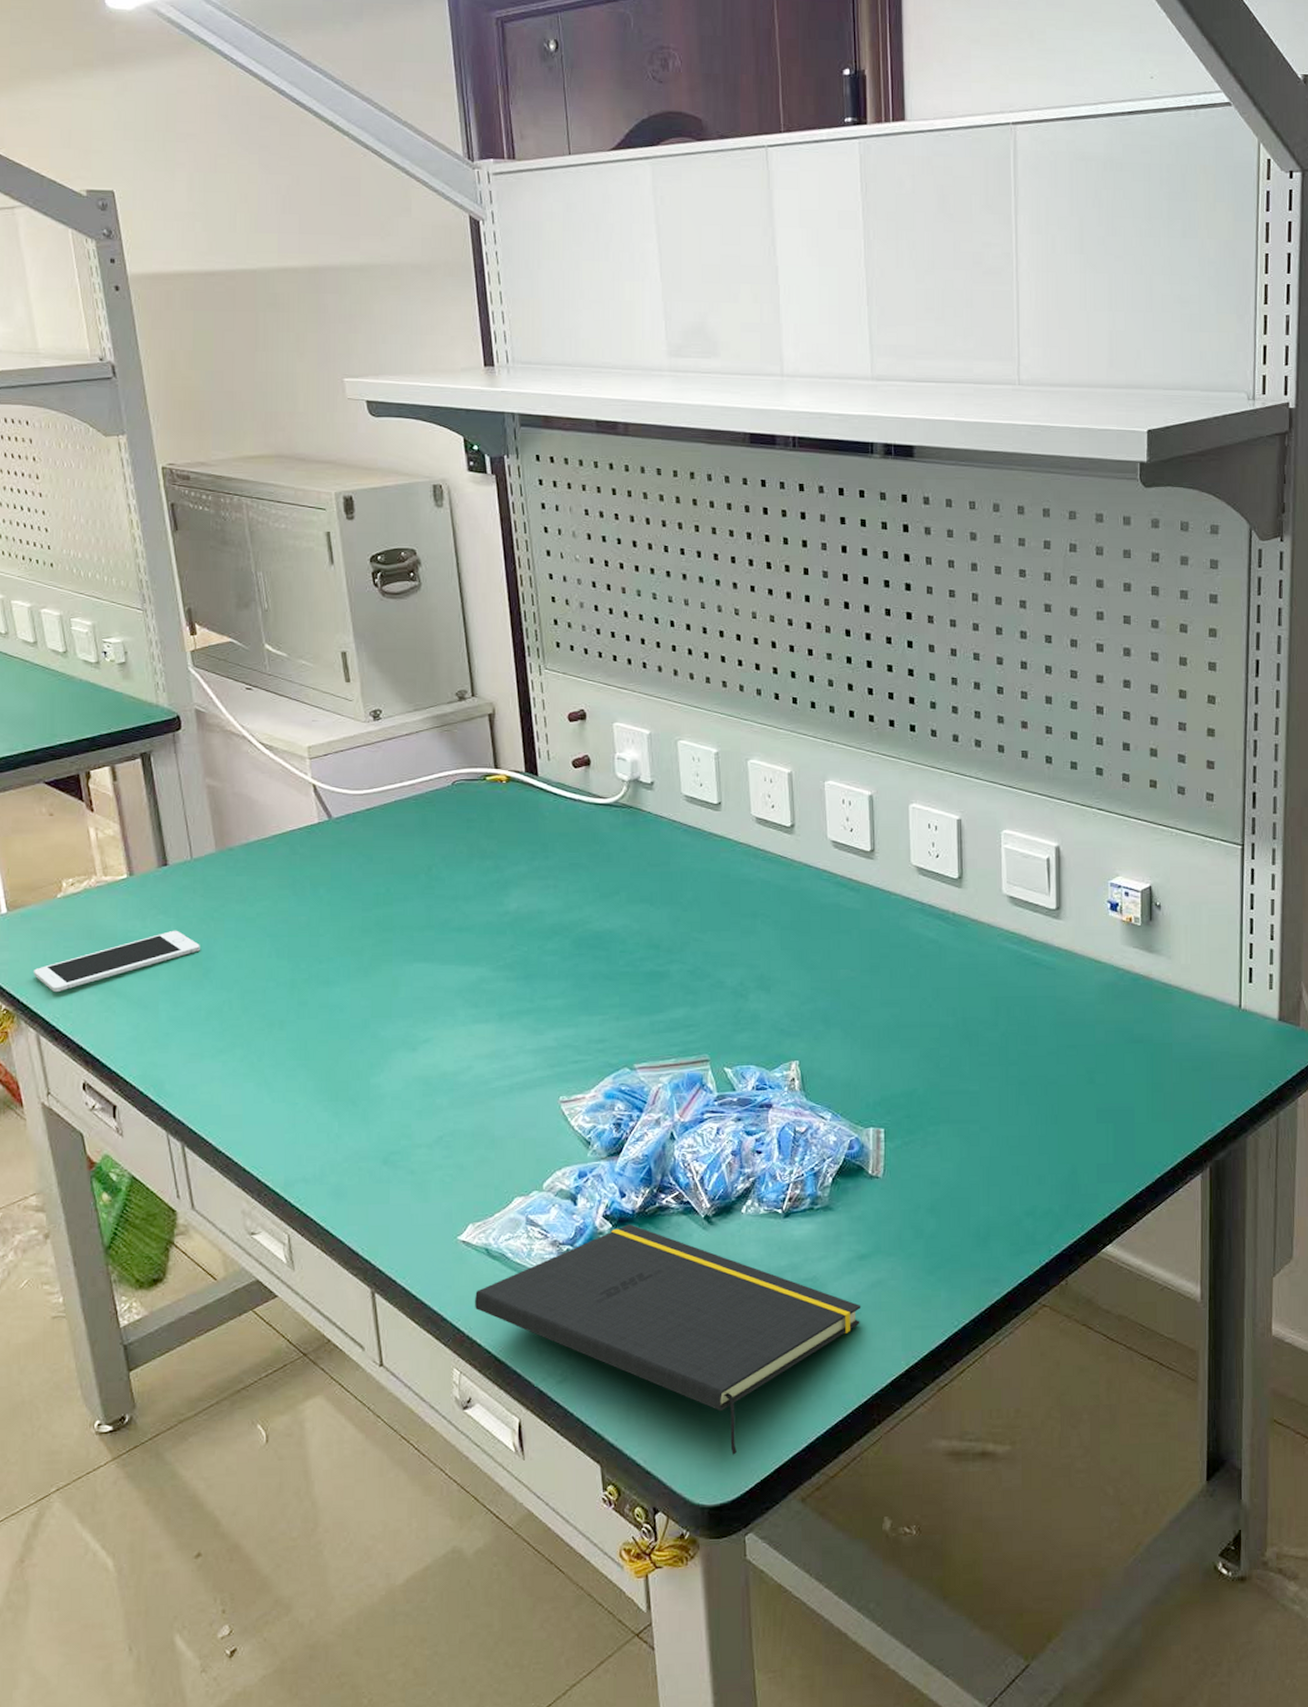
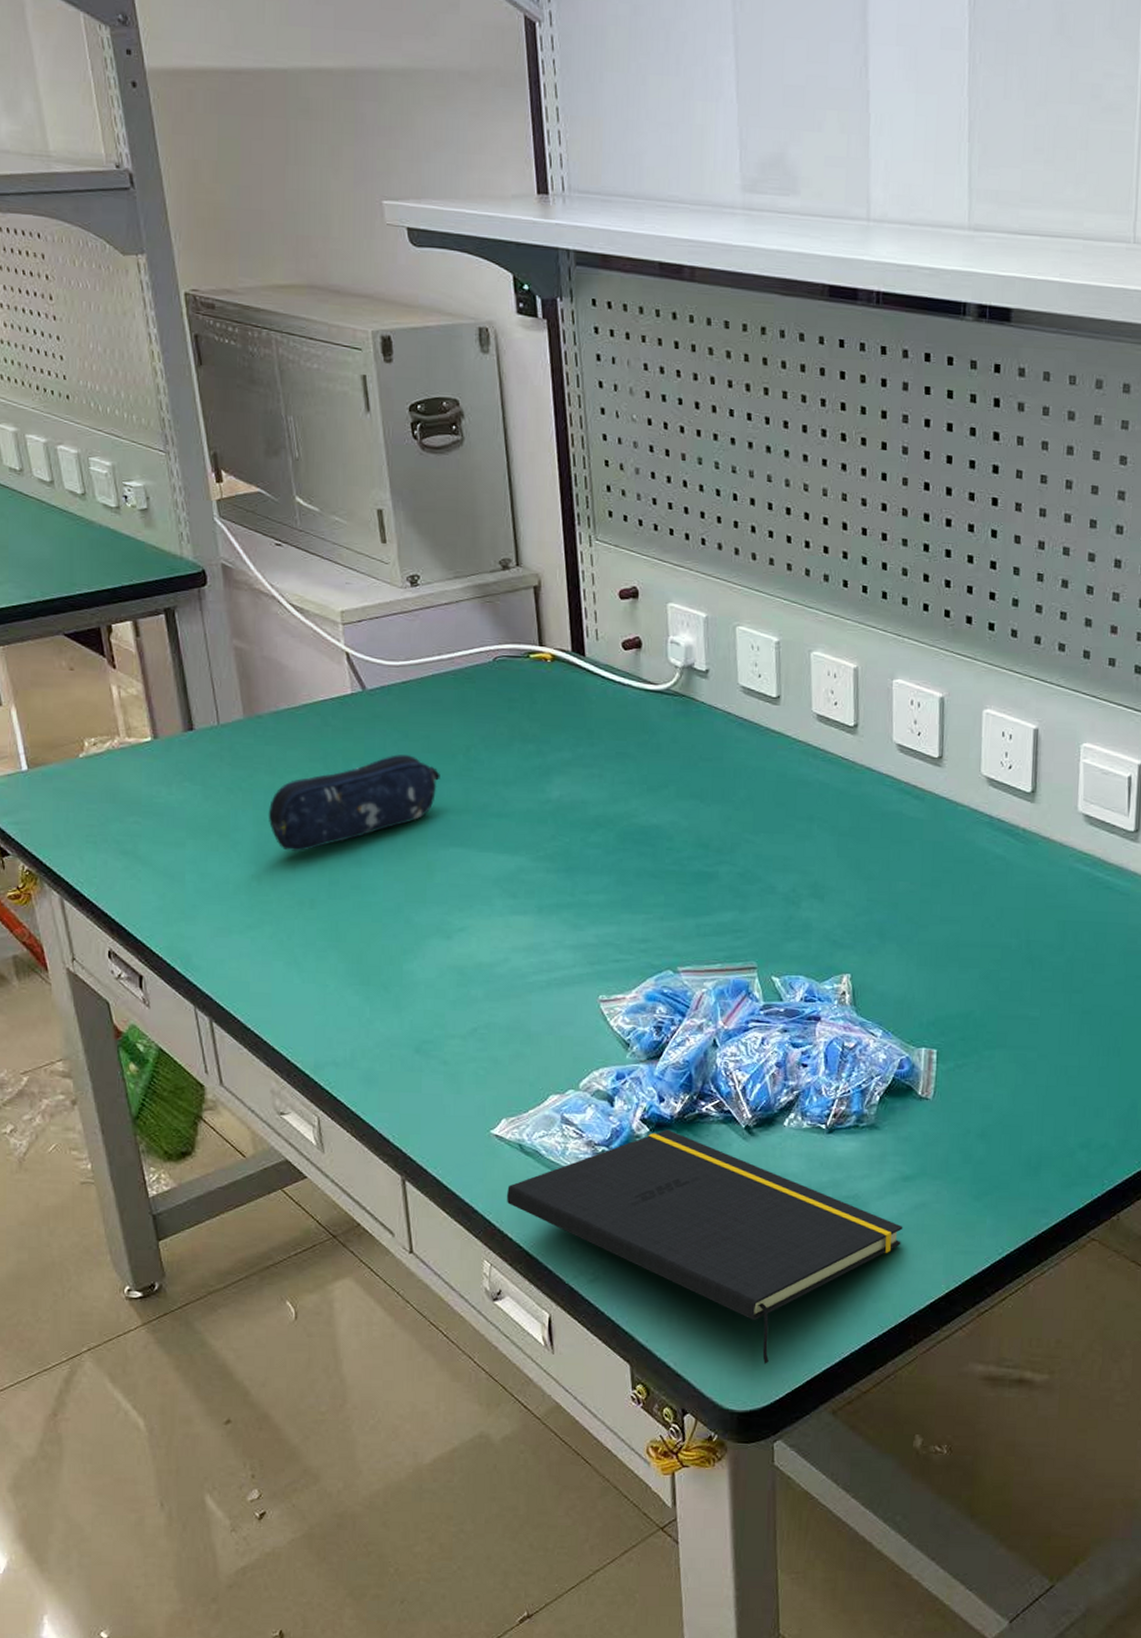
cell phone: present [34,930,200,993] -> none [56,798,228,856]
pencil case: none [239,877,404,976] -> present [268,755,440,853]

